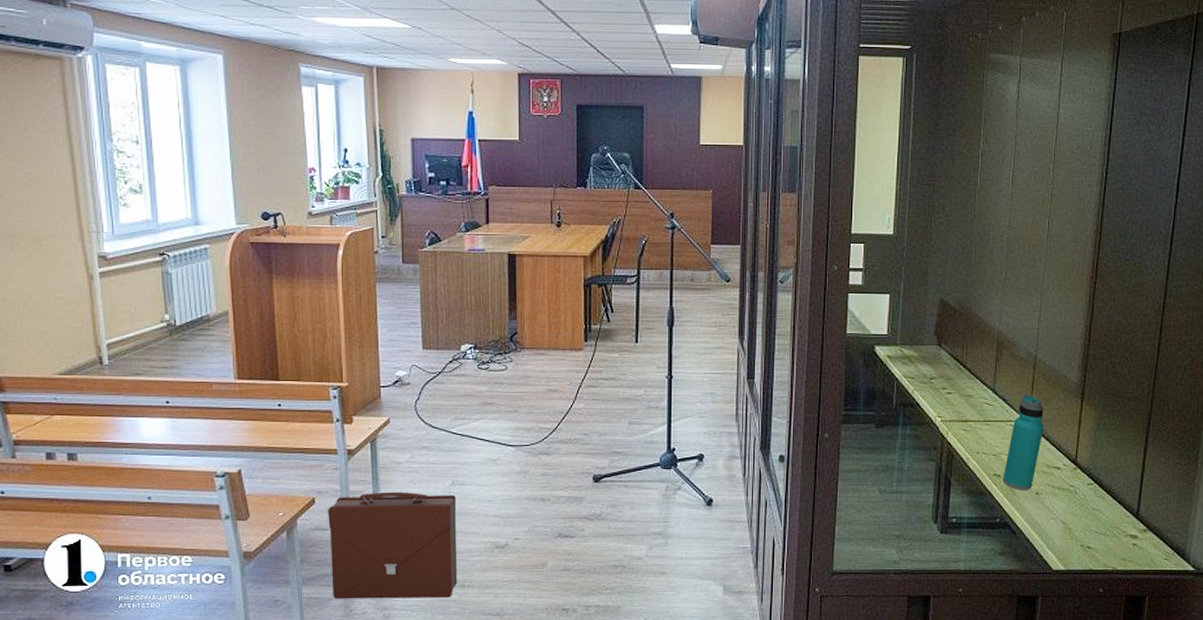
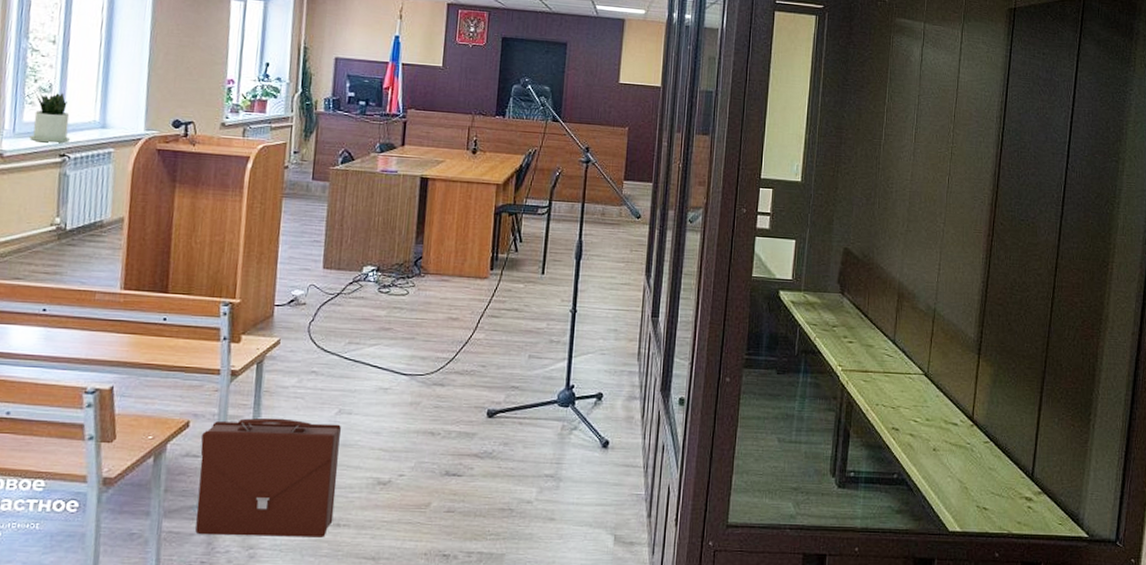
planter: none [128,192,168,243] -> present [30,92,71,144]
water bottle: present [1002,394,1044,490] -> none [901,347,942,446]

